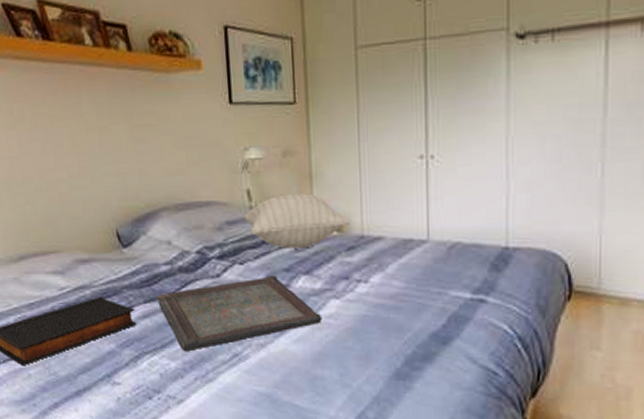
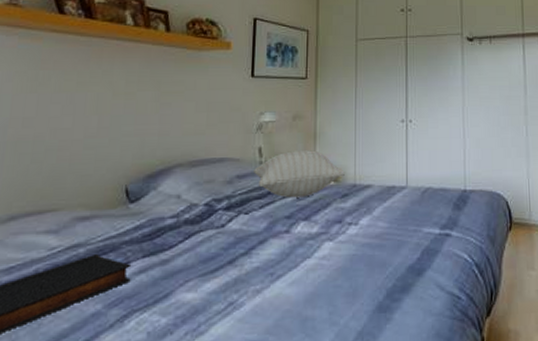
serving tray: present [157,274,323,351] -> none [157,222,317,304]

